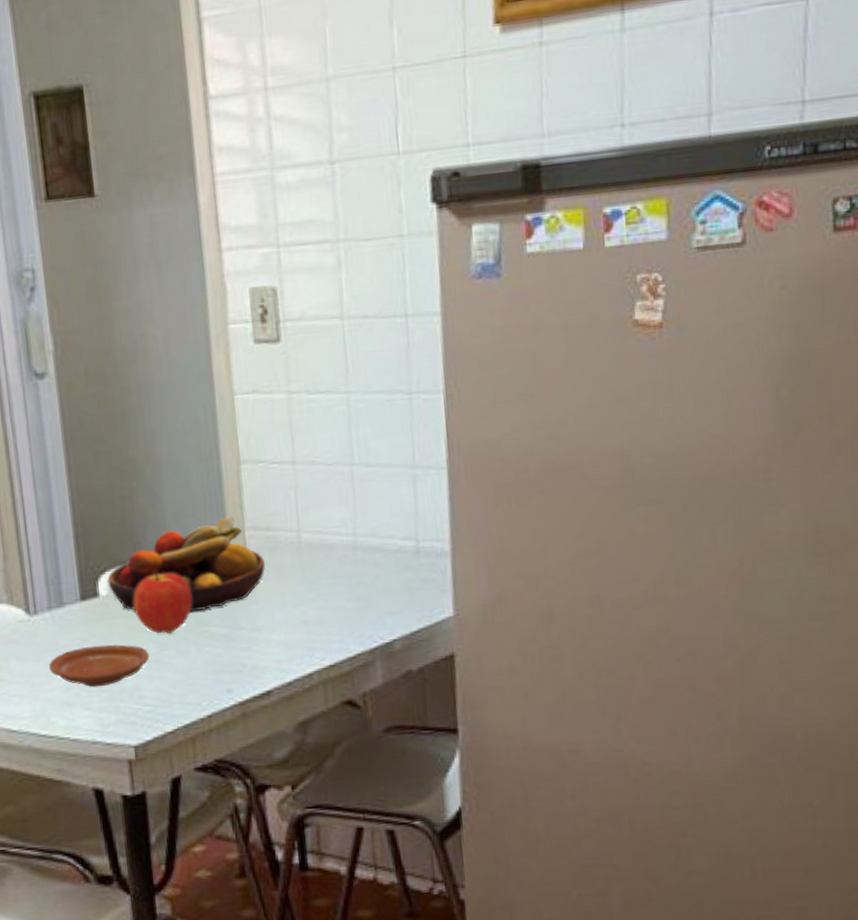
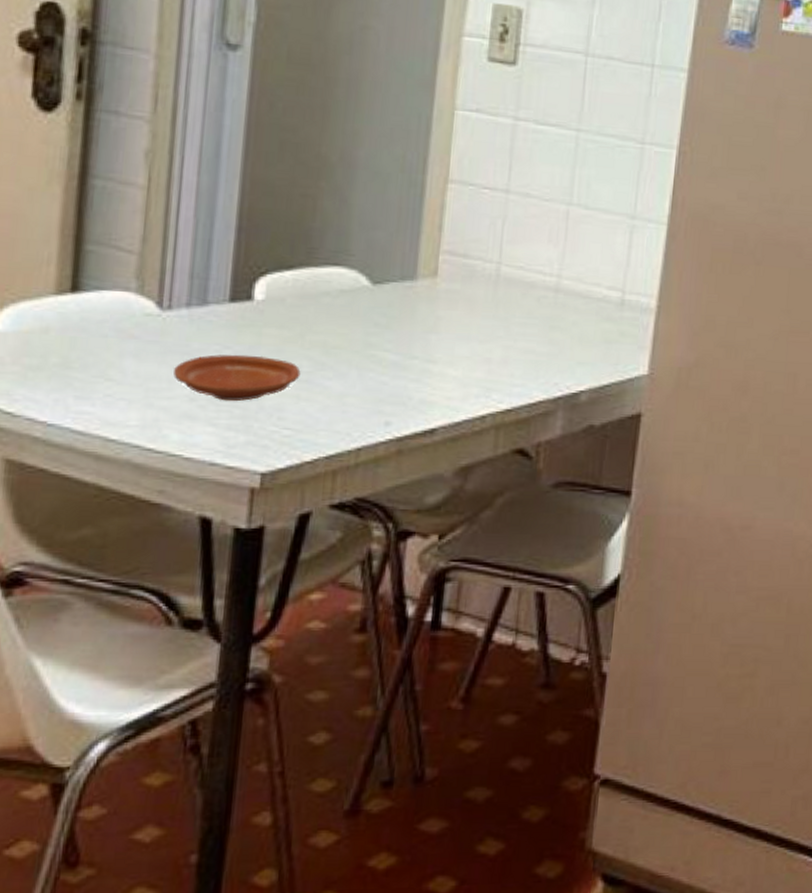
fruit bowl: present [107,516,266,612] -> none [267,235,456,333]
apple: present [133,570,192,634] -> none [292,281,364,352]

